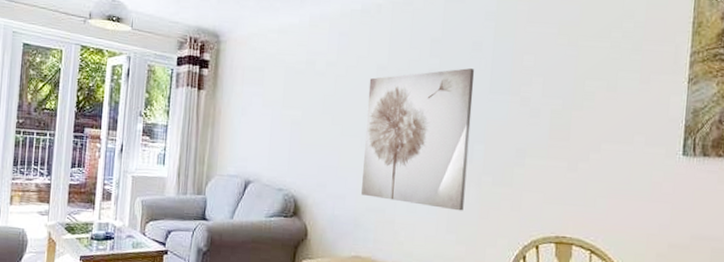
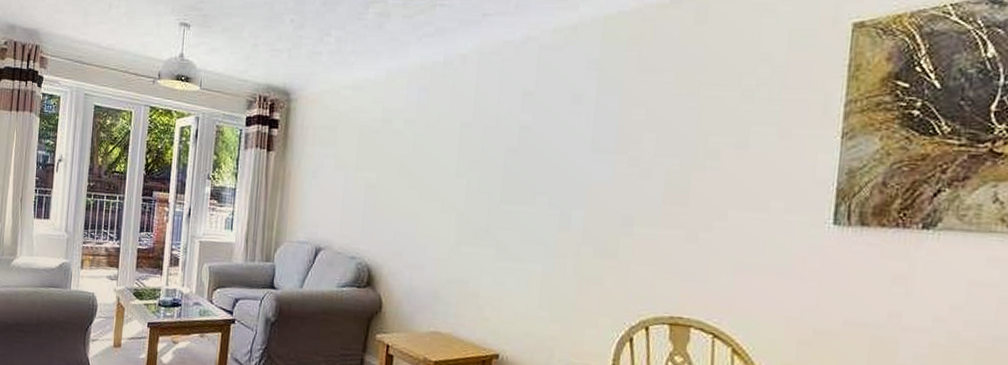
wall art: present [361,68,474,211] -> none [442,124,573,285]

